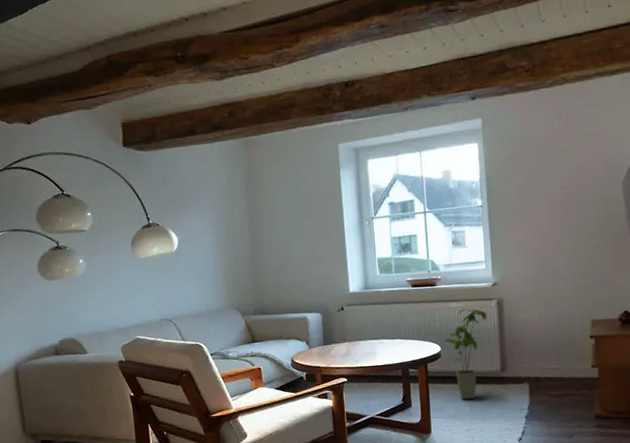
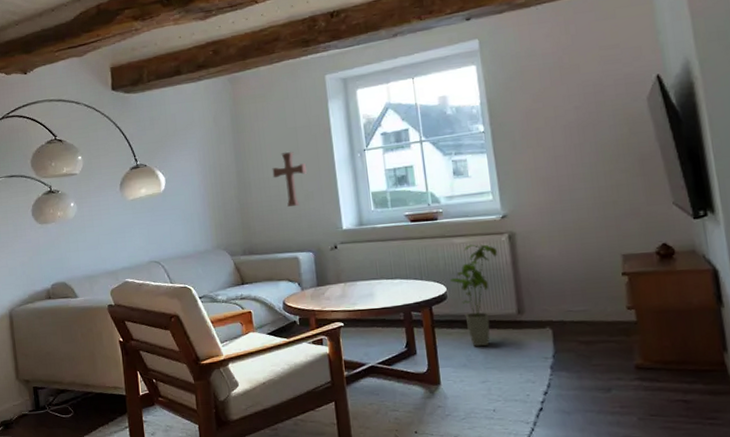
decorative cross: none [284,216,318,269] -> present [272,151,308,207]

